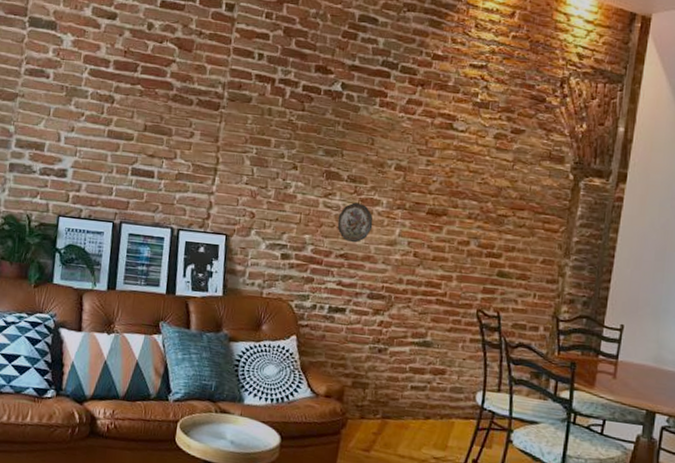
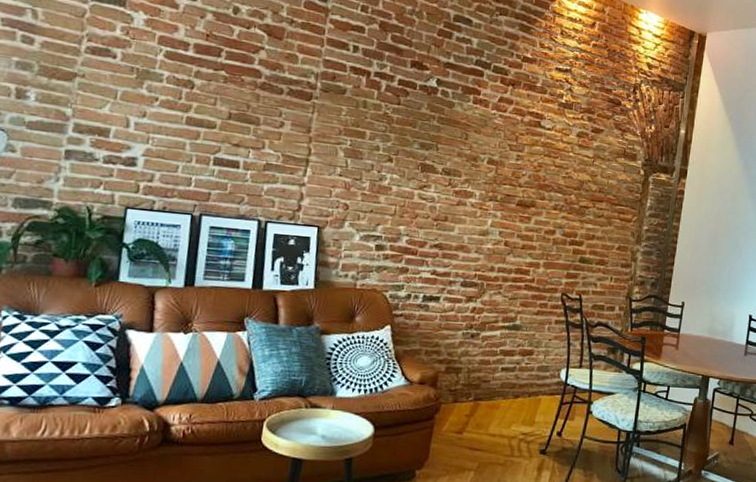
decorative plate: present [337,202,373,243] -> none [432,194,467,234]

